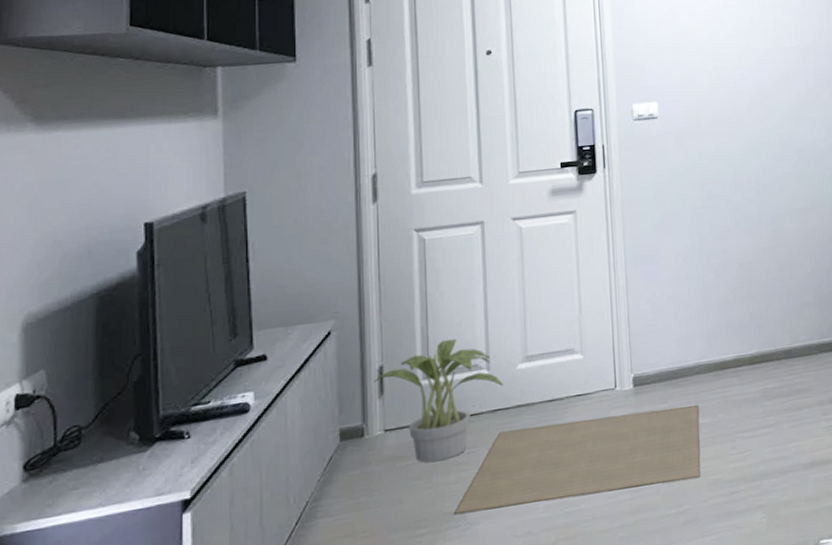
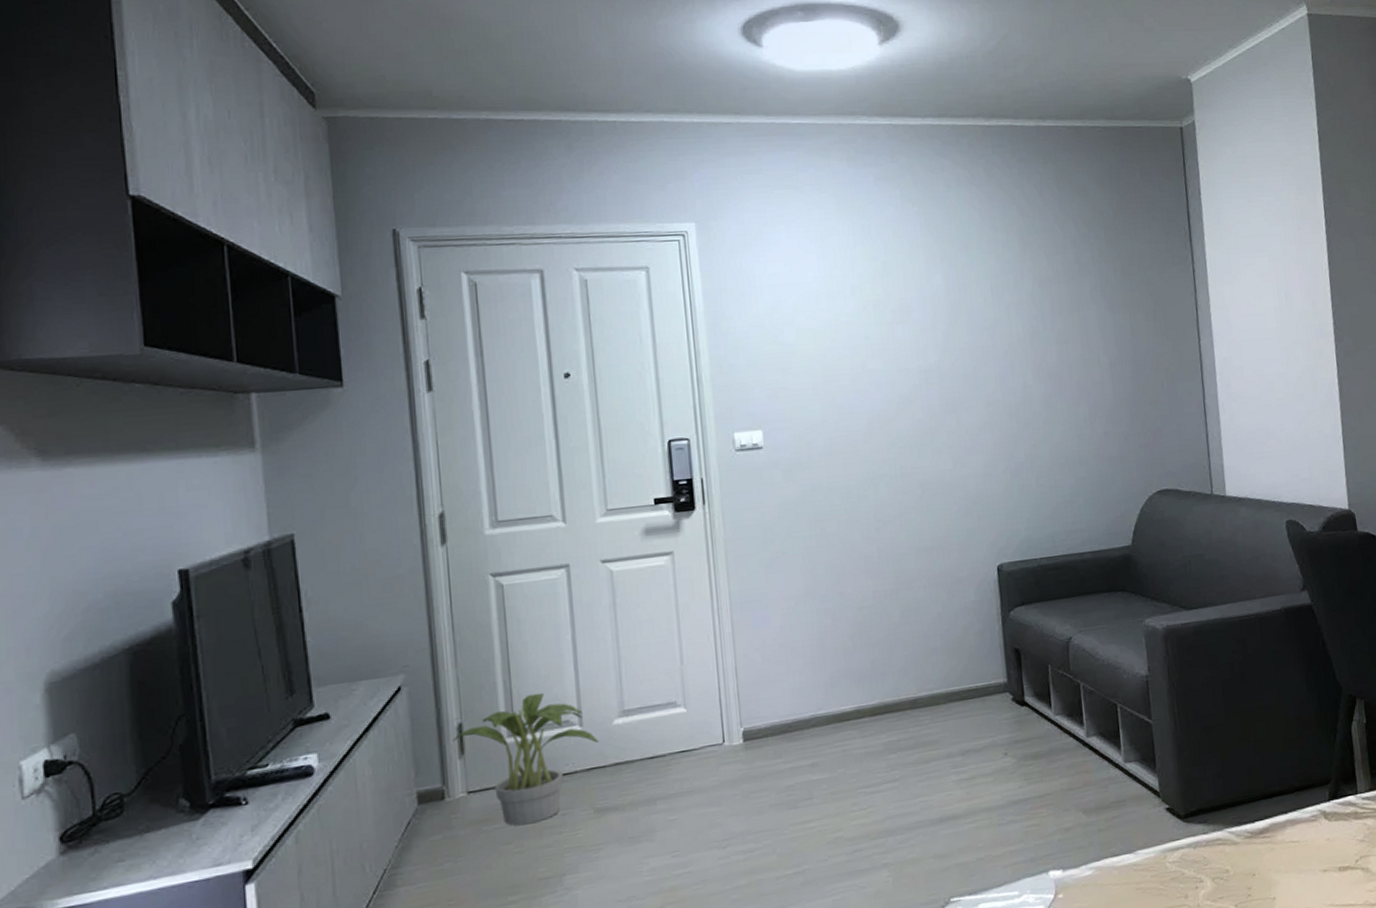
doormat: present [454,404,701,514] -> none [550,759,820,879]

